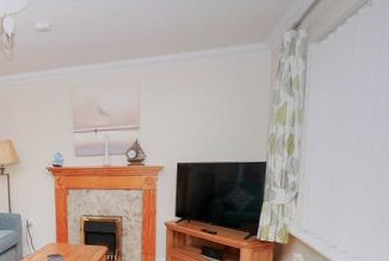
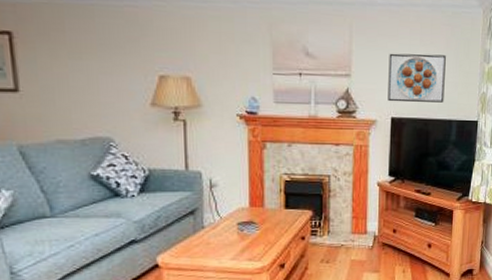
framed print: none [174,101,232,149] -> present [388,53,446,103]

